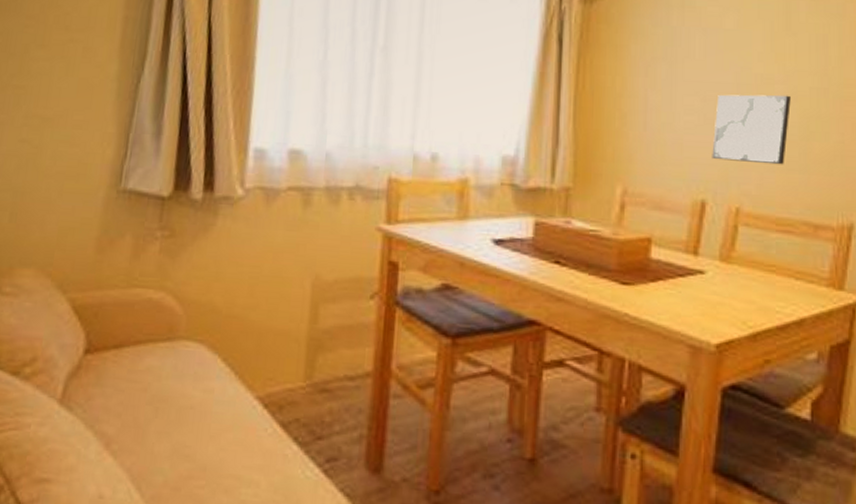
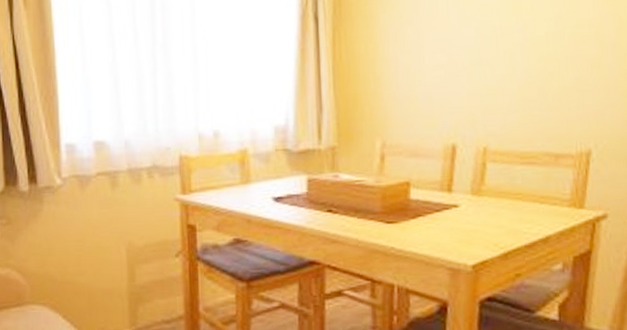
wall art: present [712,94,791,165] -> none [459,41,529,108]

